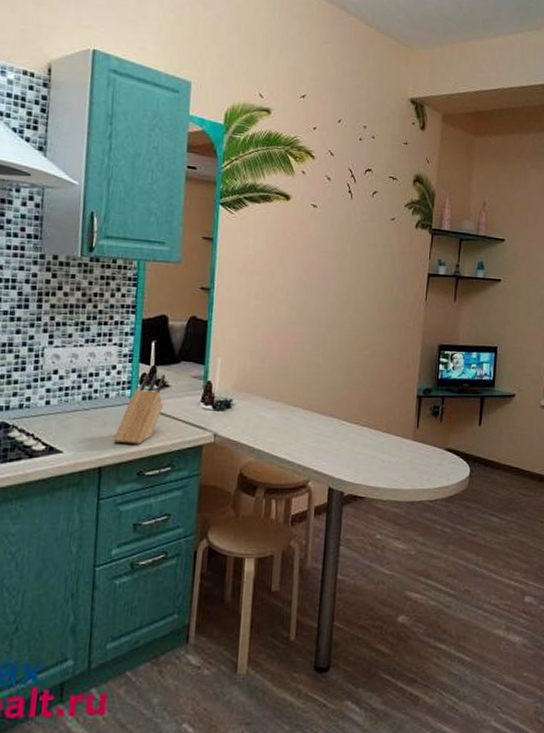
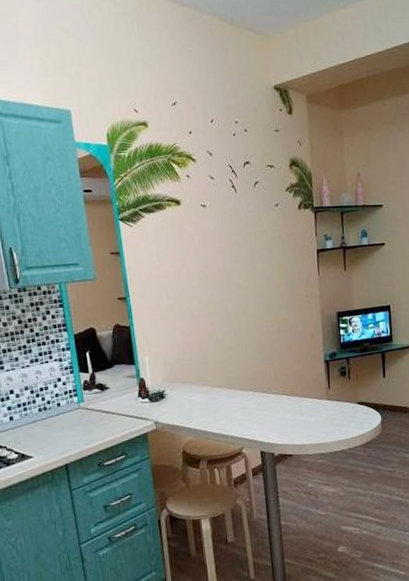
knife block: present [113,373,166,445] -> none [71,379,108,442]

